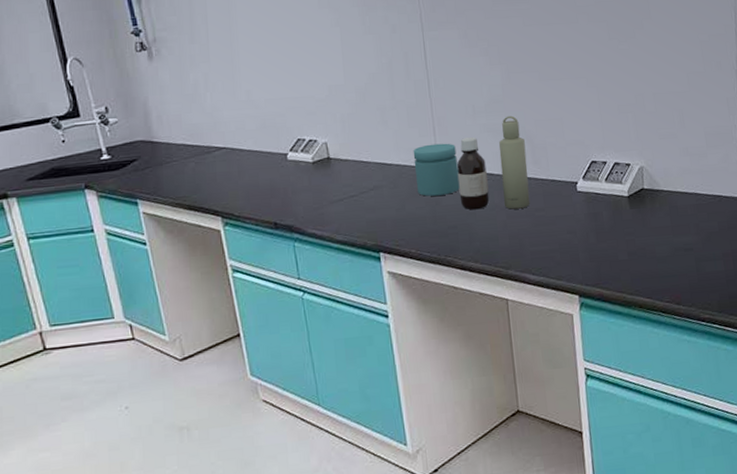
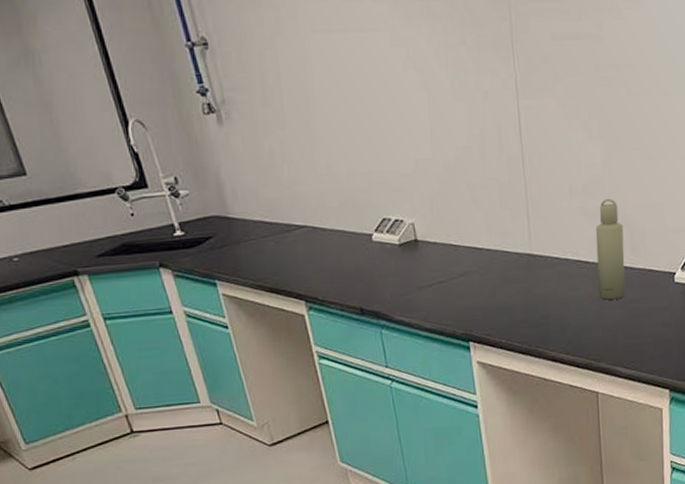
jar: present [413,143,460,197] -> none [505,227,553,285]
bottle: present [456,137,490,210] -> none [550,221,584,300]

